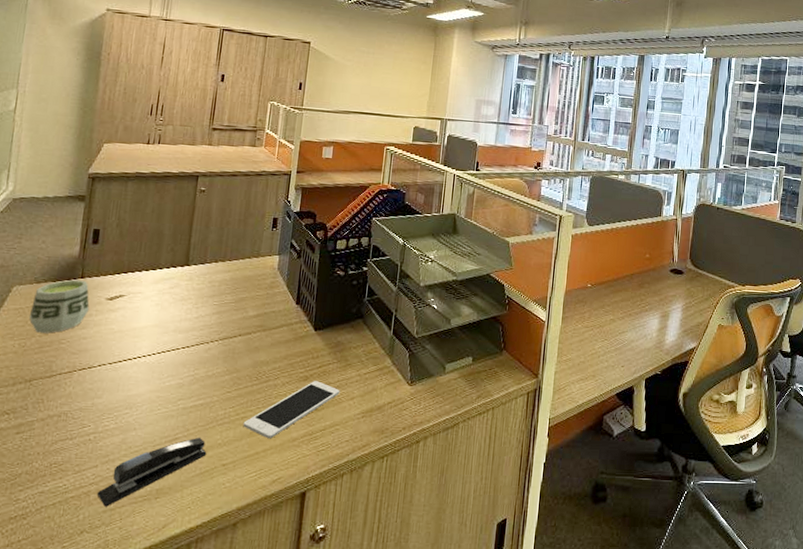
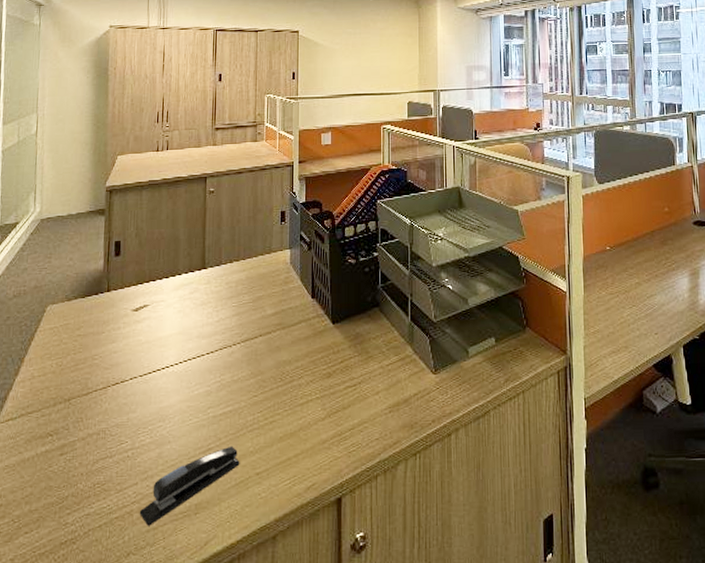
cup: present [29,279,90,333] -> none [63,293,117,351]
cell phone: present [243,381,340,439] -> none [272,377,364,443]

